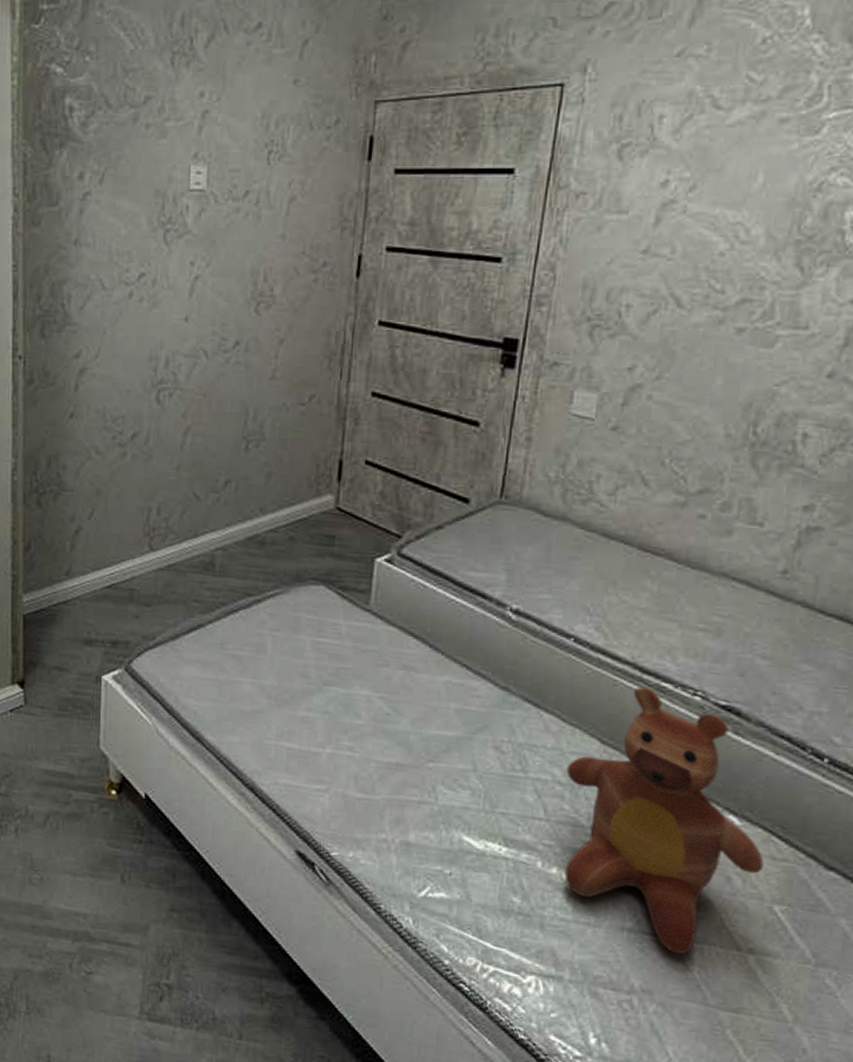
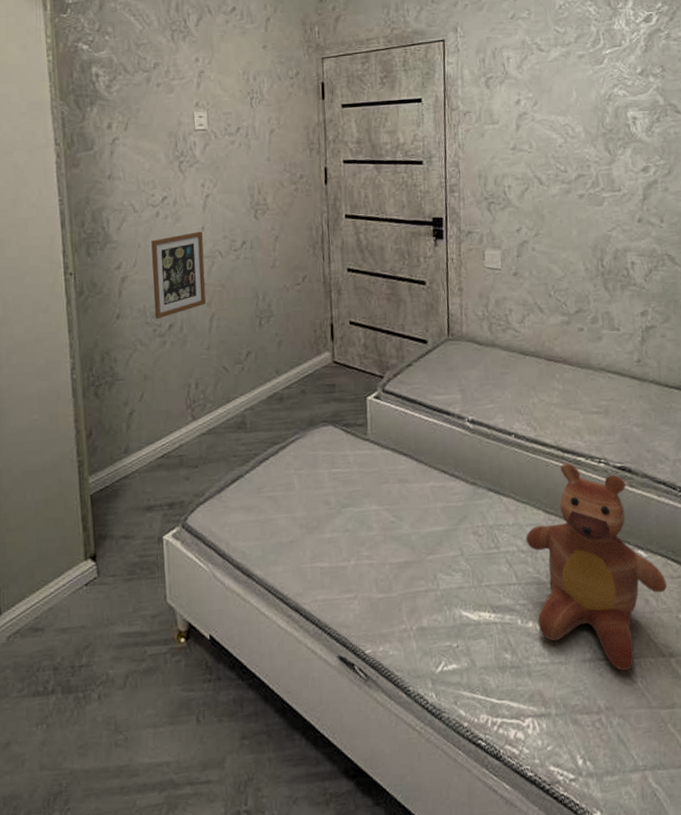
picture frame: none [116,322,186,425] -> present [151,231,206,320]

